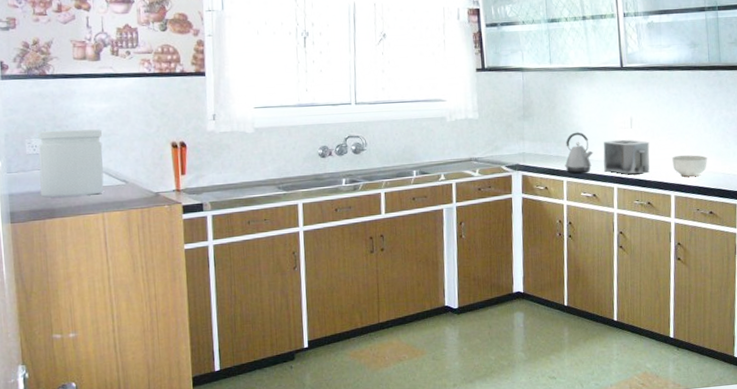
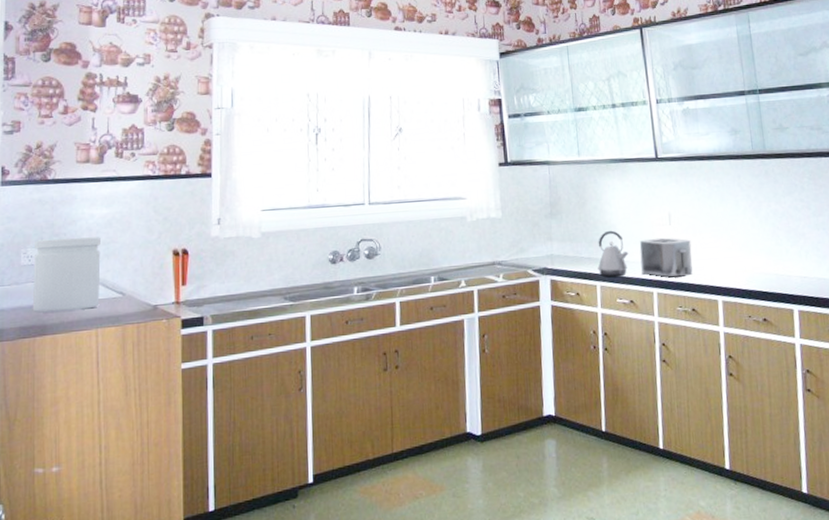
bowl: present [672,155,708,178] -> none [717,254,758,280]

